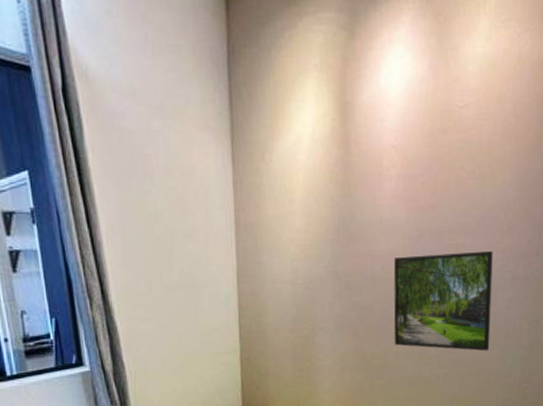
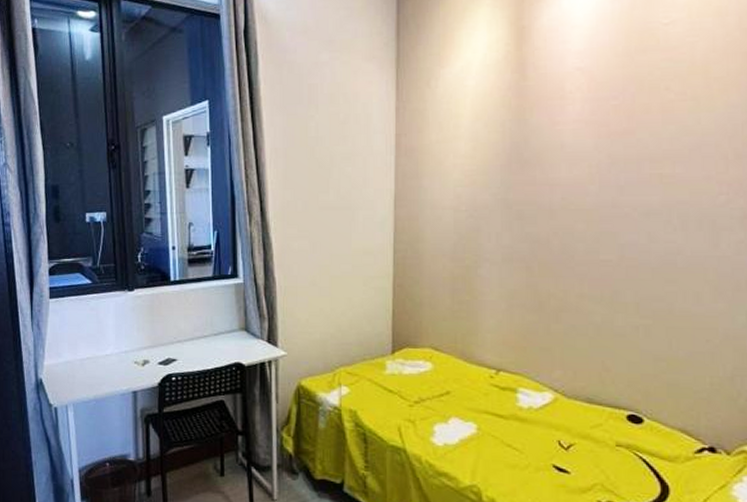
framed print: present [393,250,493,351] -> none [576,182,714,303]

